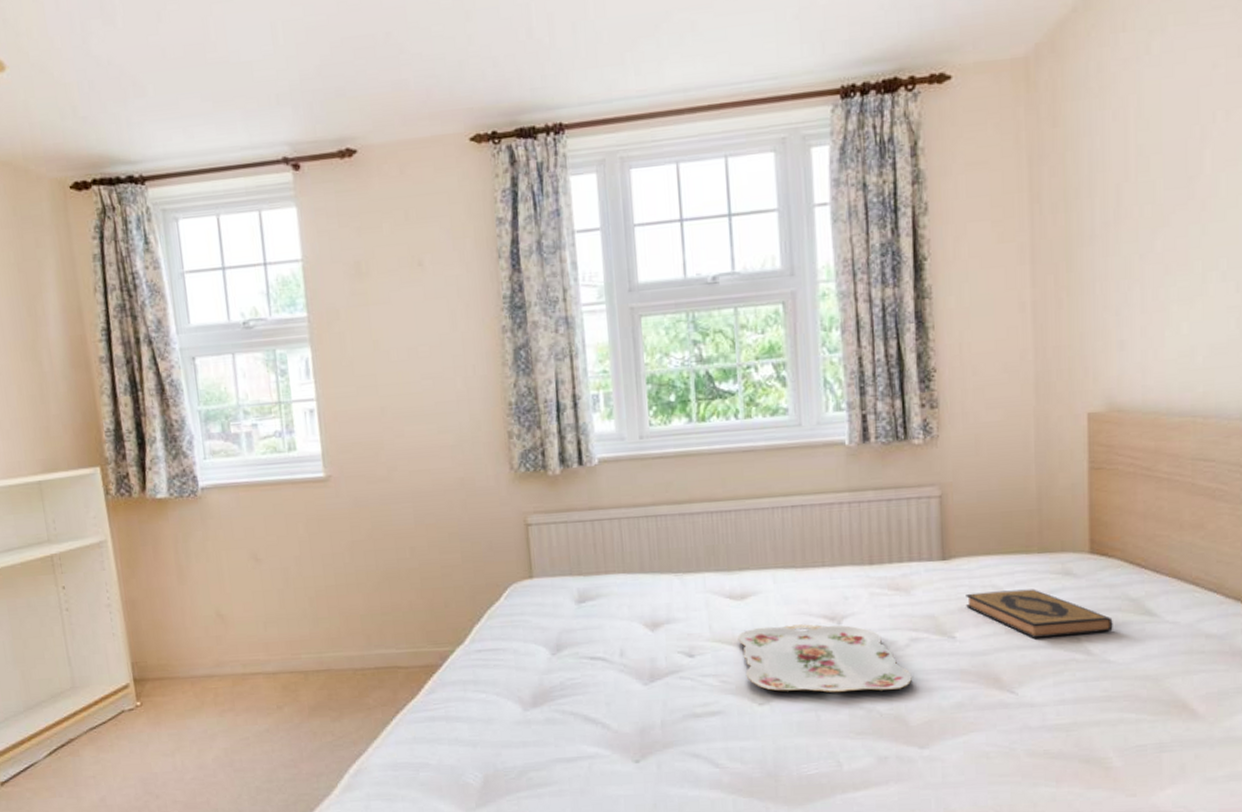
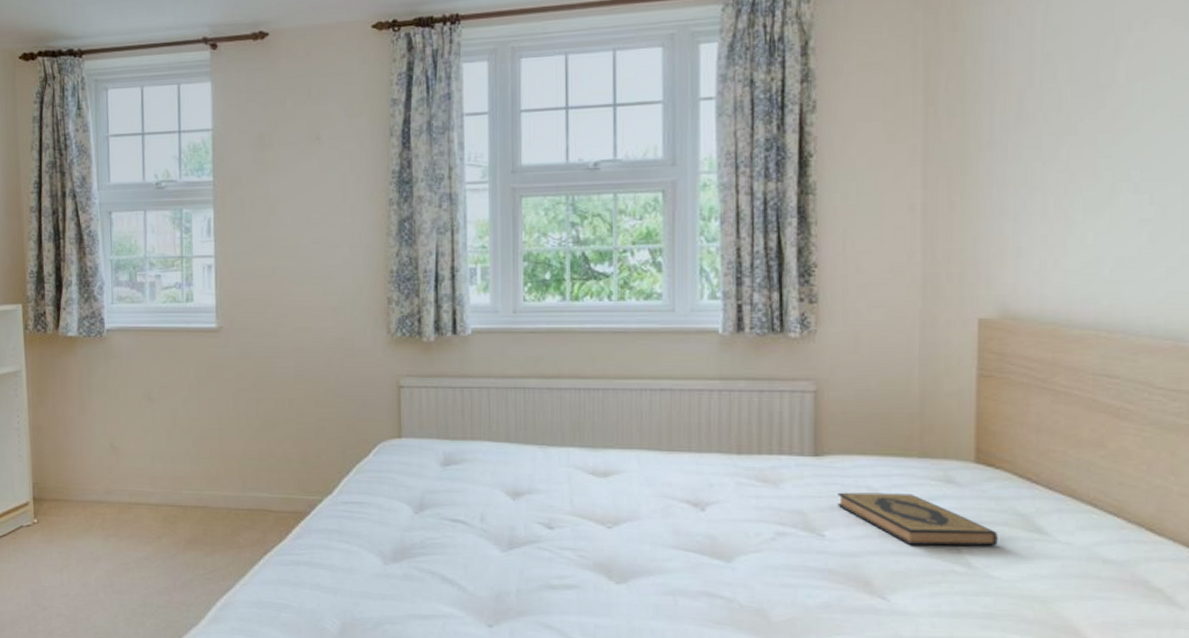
serving tray: present [737,624,912,693] -> none [598,506,776,583]

